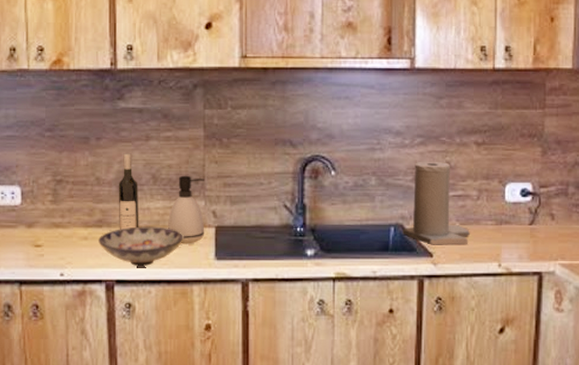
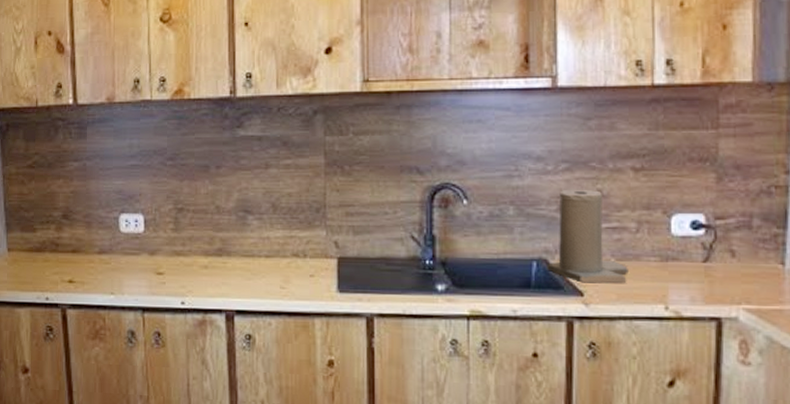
bowl: present [98,226,185,266] -> none [218,256,306,297]
bottle: present [118,153,139,230] -> none [238,181,259,259]
soap dispenser: present [167,175,205,244] -> none [287,204,327,276]

